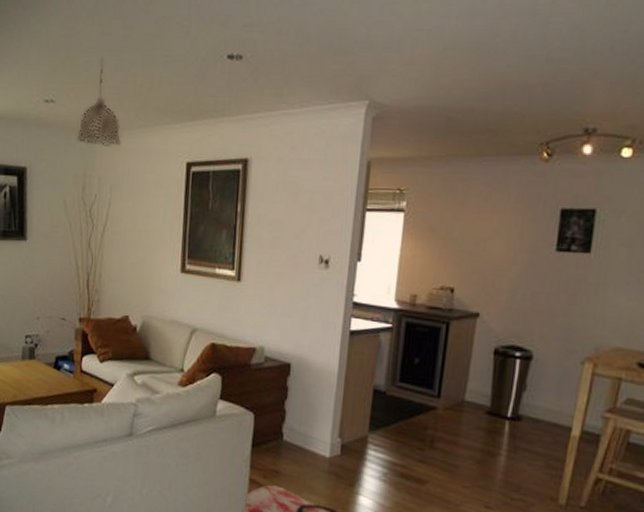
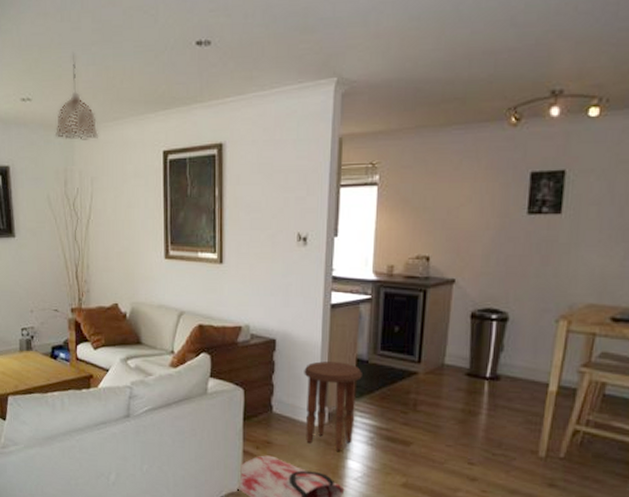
side table: none [316,389,379,486] -> present [304,361,362,451]

